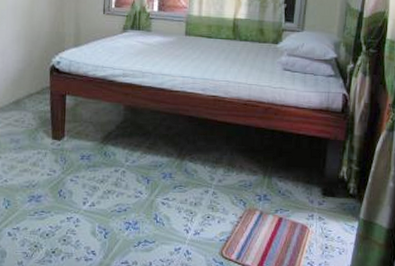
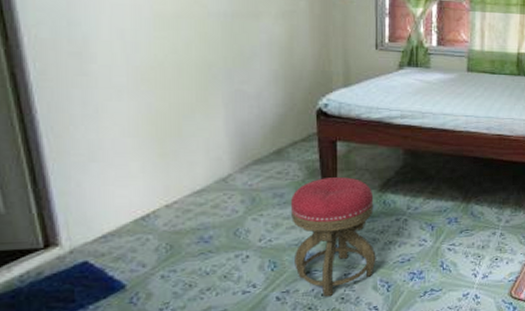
stool: none [24,128,96,238] -> present [290,177,376,298]

